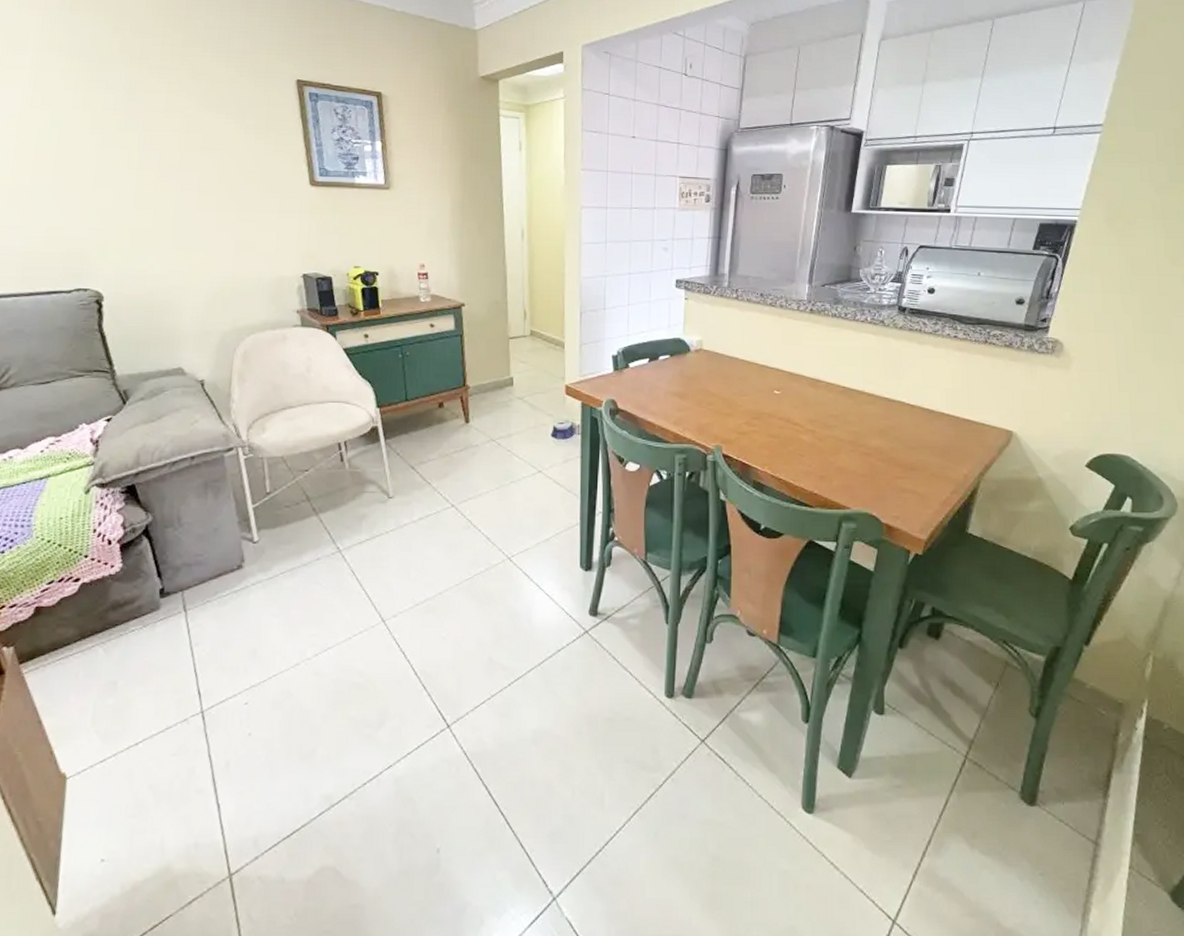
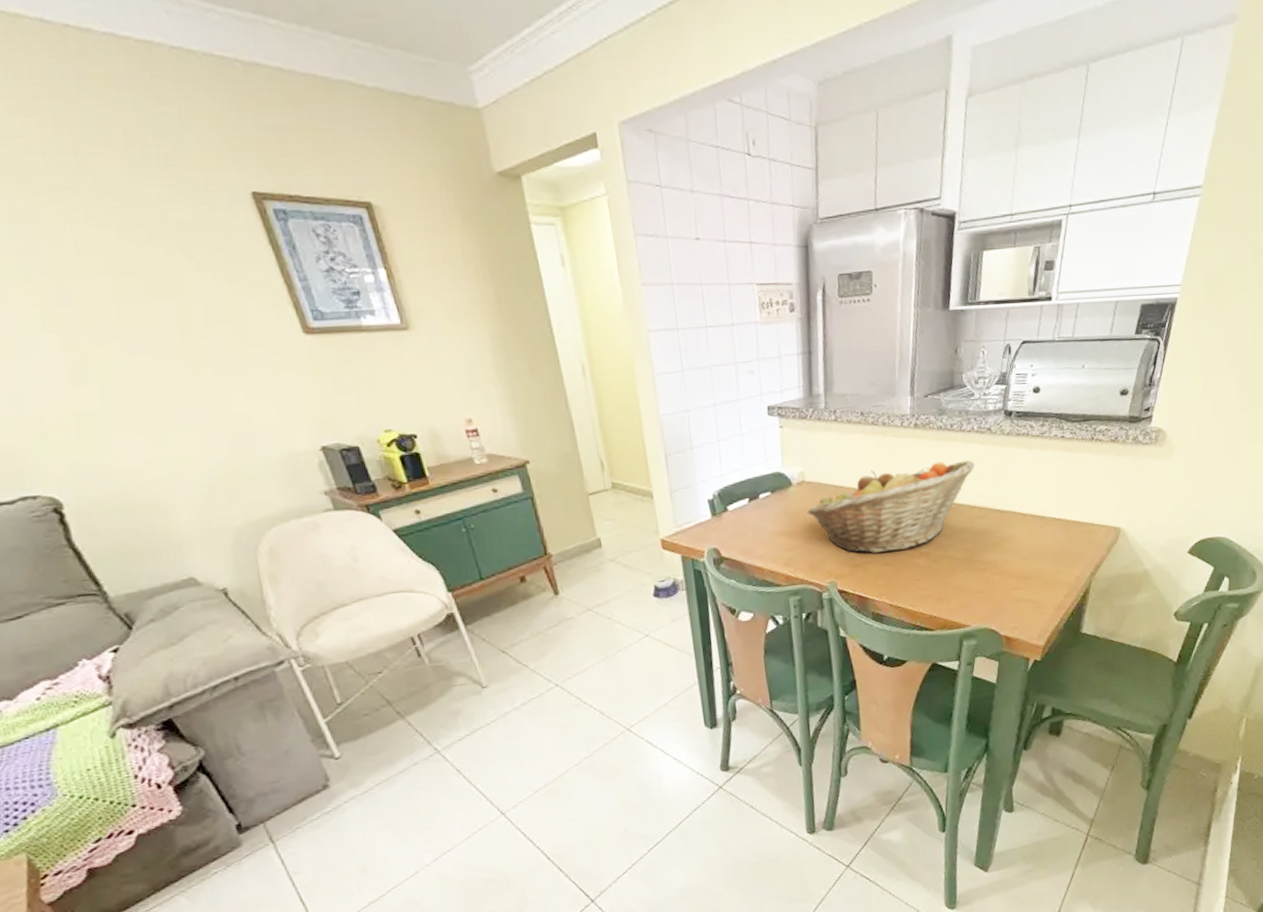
fruit basket: none [701,346,866,425] -> present [806,460,975,554]

